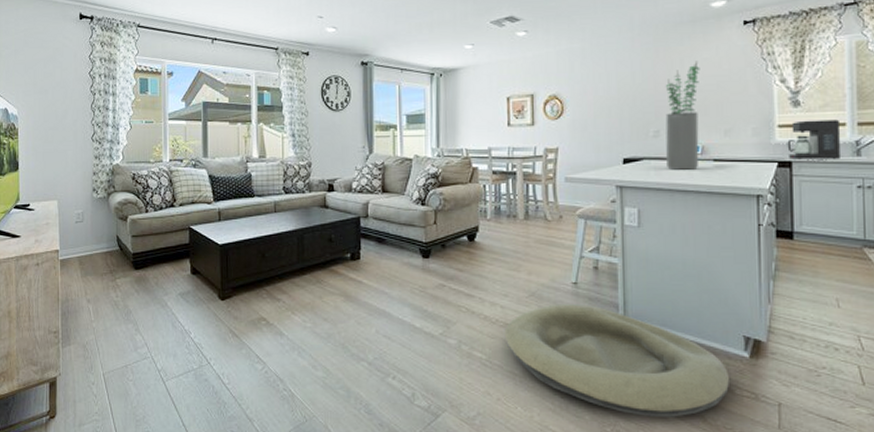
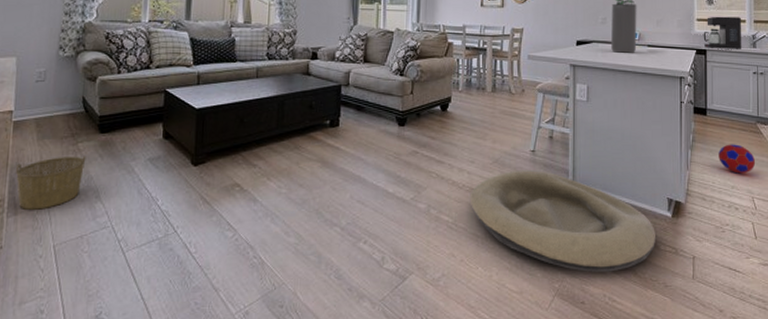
basket: none [66,291,124,341] -> present [16,156,86,210]
toy ball: none [811,273,863,308] -> present [719,144,756,174]

